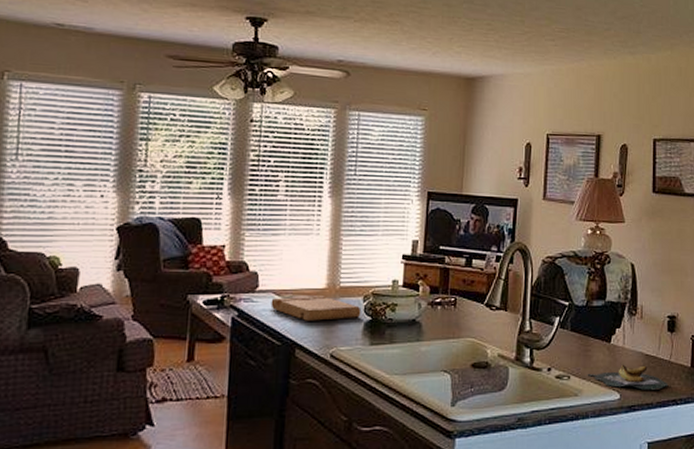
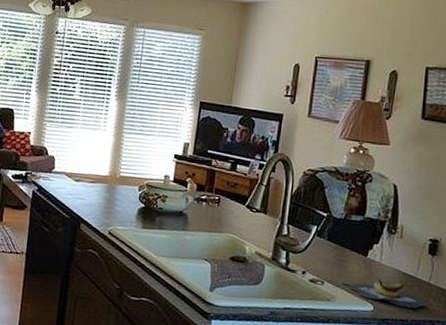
cutting board: present [270,296,361,321] -> none [63,179,137,204]

